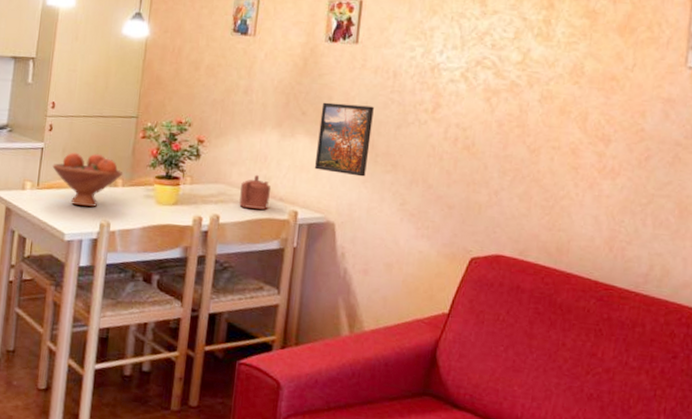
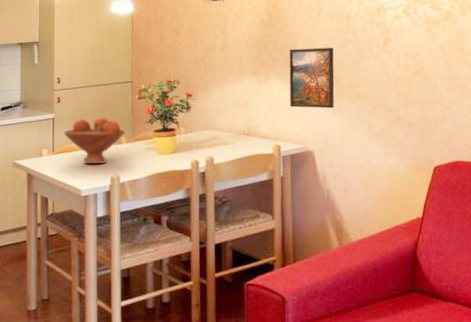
teapot: present [238,174,271,210] -> none [228,118,255,148]

